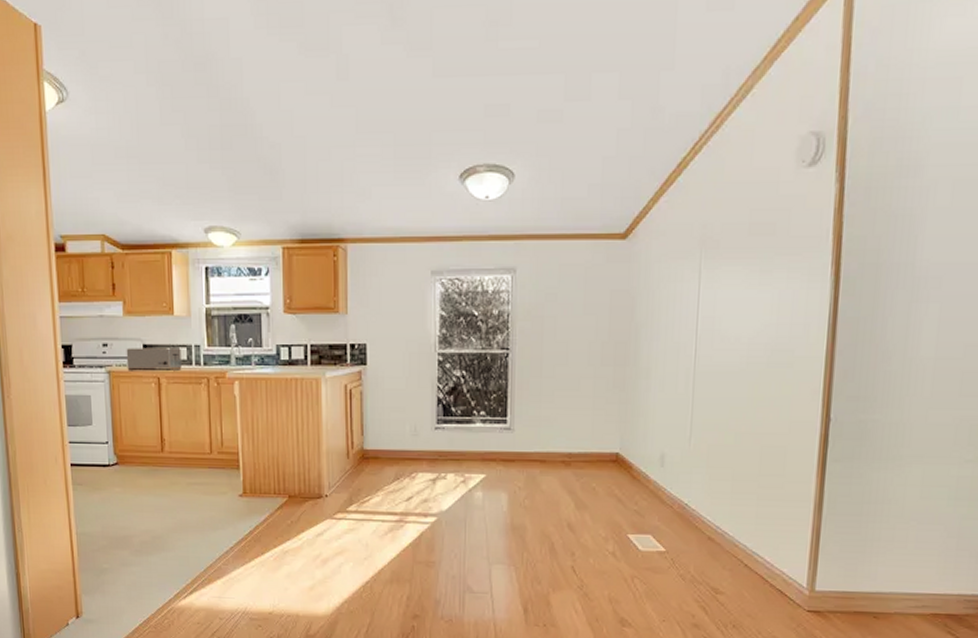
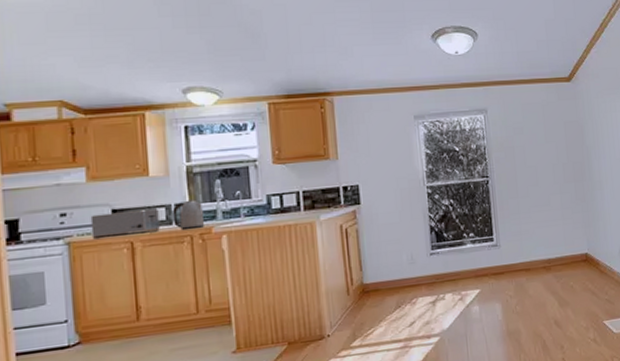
kettle: none [192,342,220,372] -> present [172,199,205,231]

